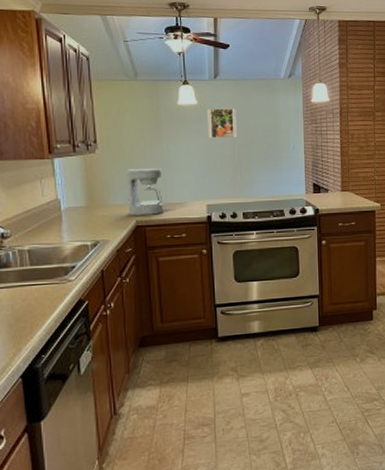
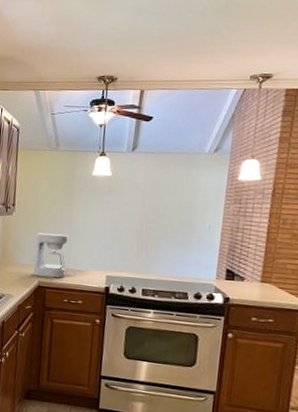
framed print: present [206,108,238,139] -> none [117,180,151,212]

